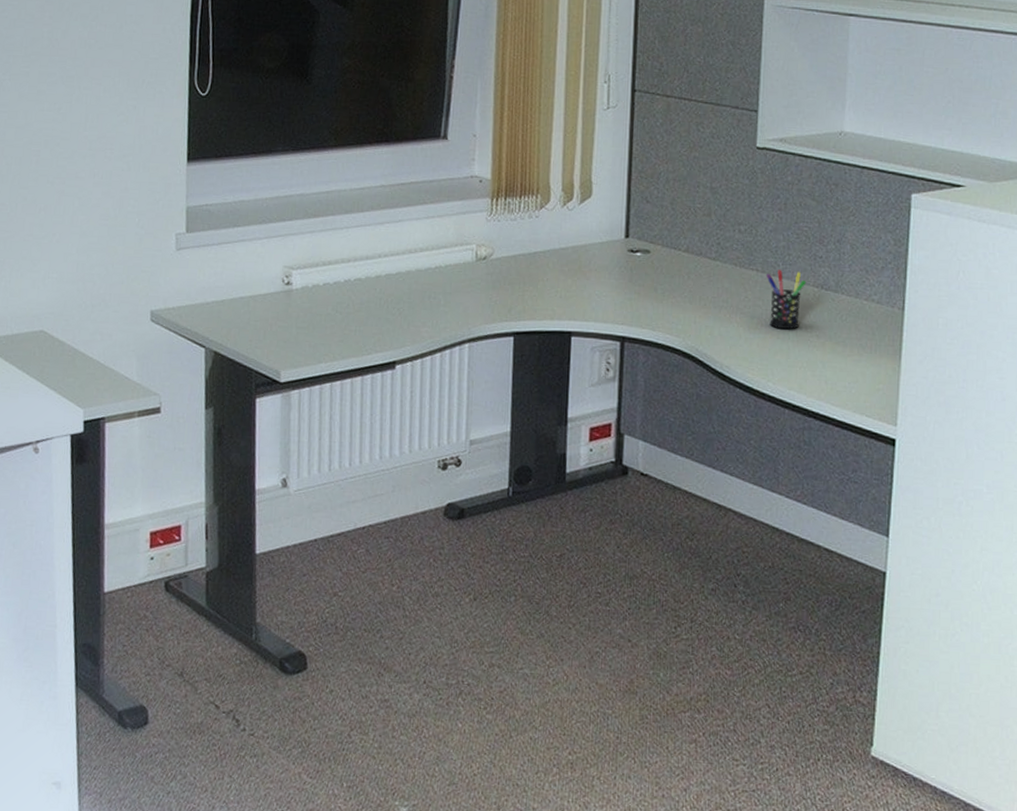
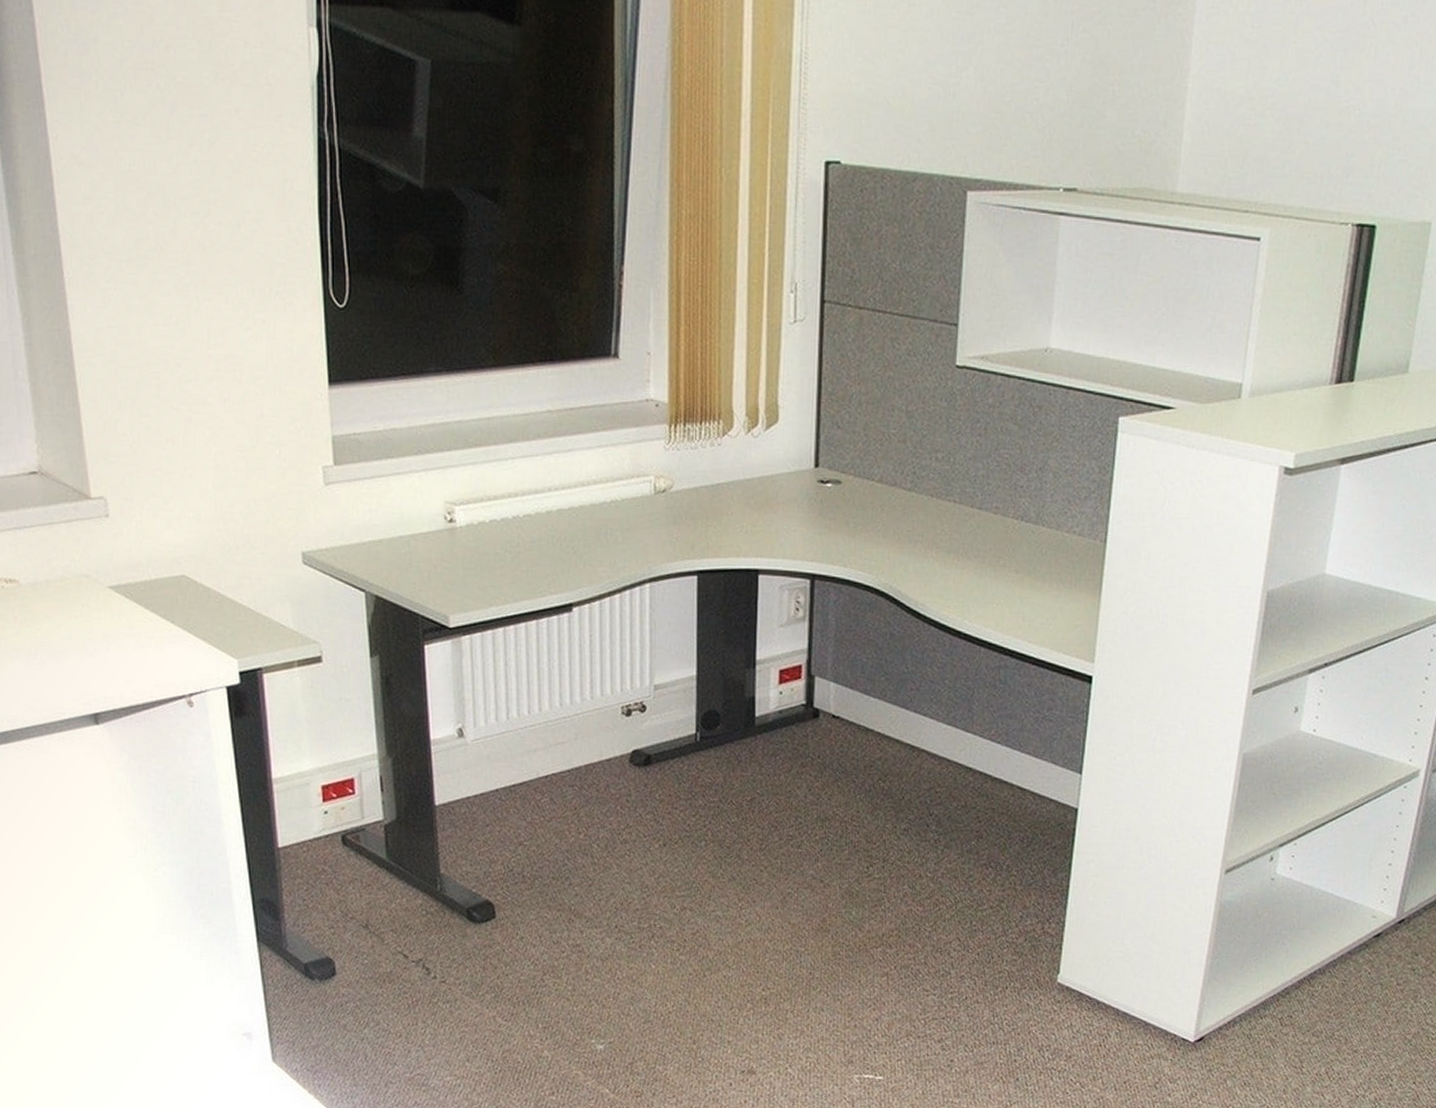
pen holder: present [766,270,807,330] -> none [964,500,1006,565]

